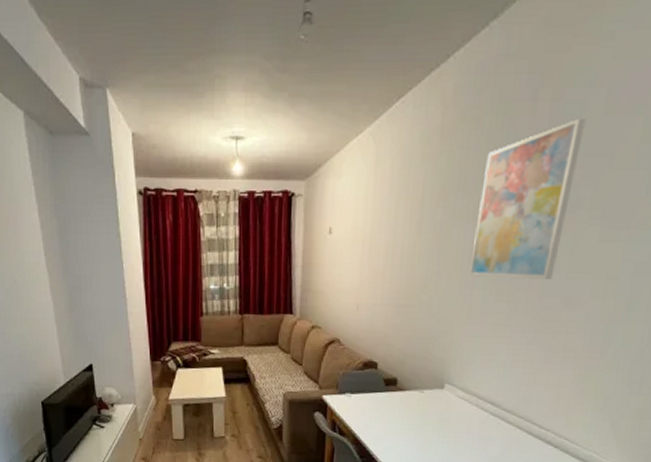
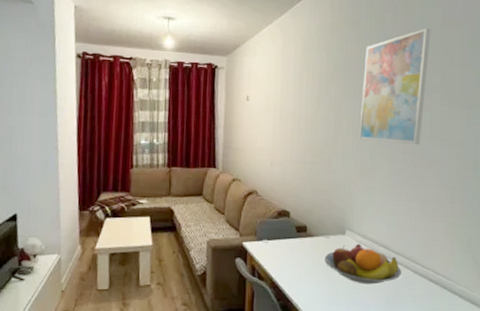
fruit bowl: none [417,399,513,445] -> present [325,243,402,285]

